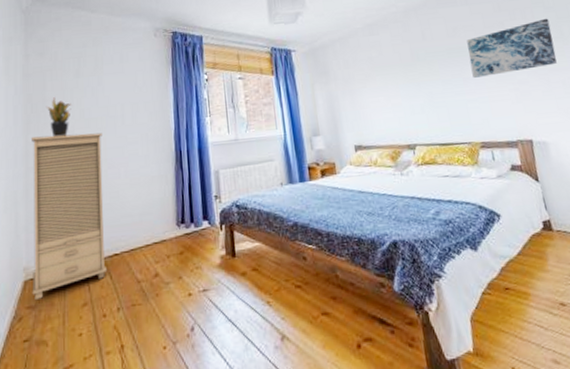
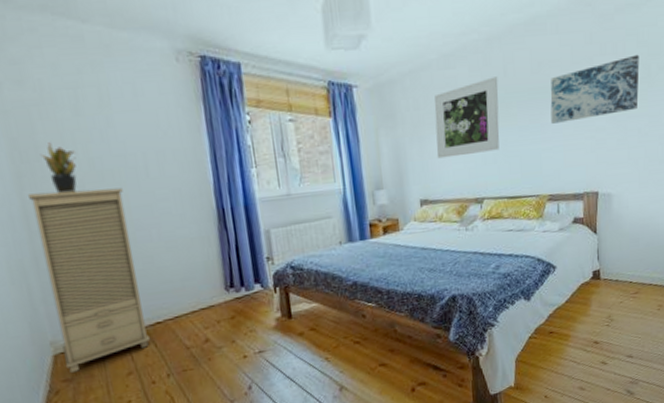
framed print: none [362,40,426,109] -> present [434,76,500,159]

